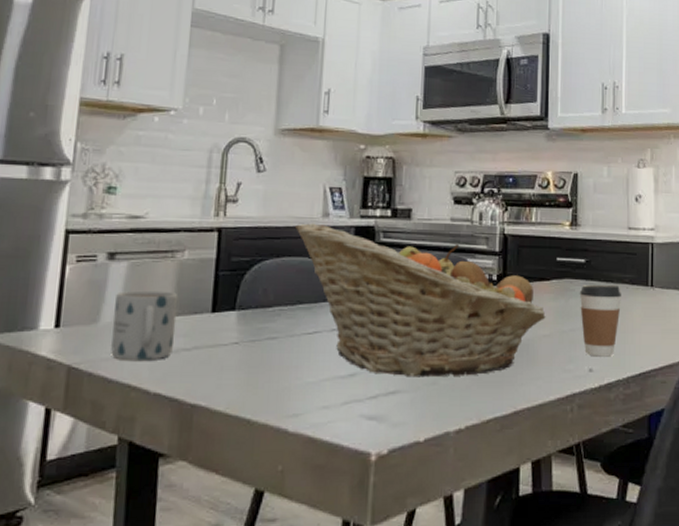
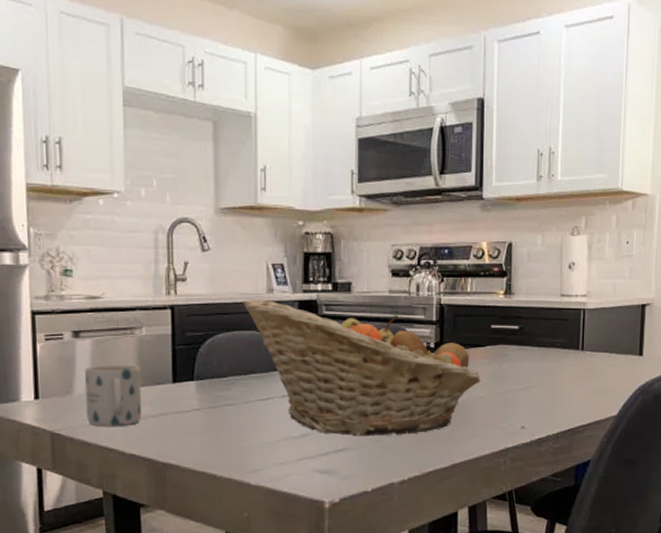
coffee cup: present [579,284,621,357] -> none [512,349,553,415]

